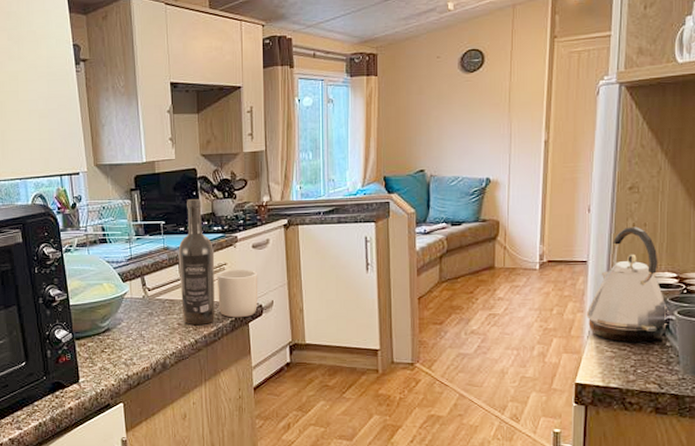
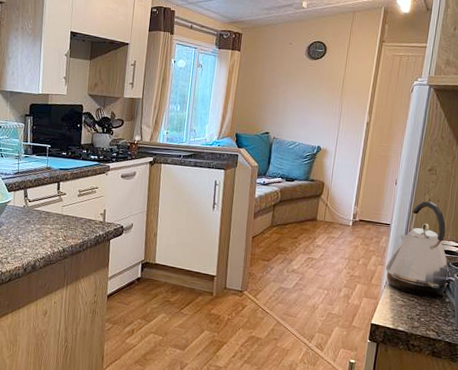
wine bottle: present [178,198,215,325] -> none [55,129,89,237]
mug: present [216,269,258,318] -> none [86,193,123,235]

